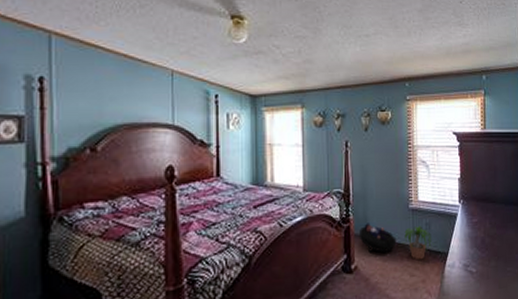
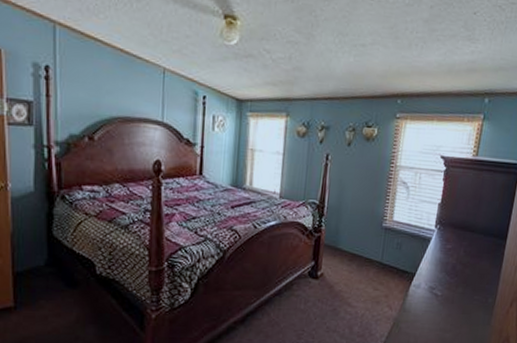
toy figurine: present [358,223,397,253] -> none [328,235,365,265]
potted plant: present [403,226,434,260] -> none [371,244,403,277]

